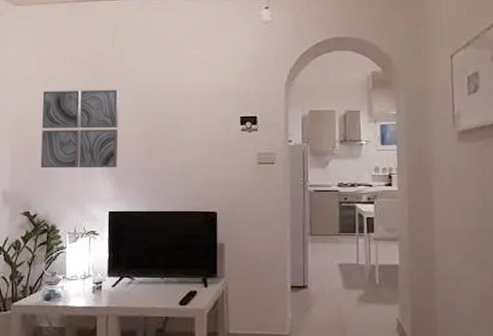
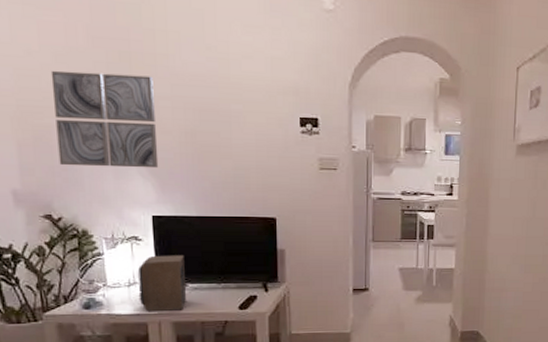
speaker: none [92,249,133,306] -> present [138,255,186,312]

